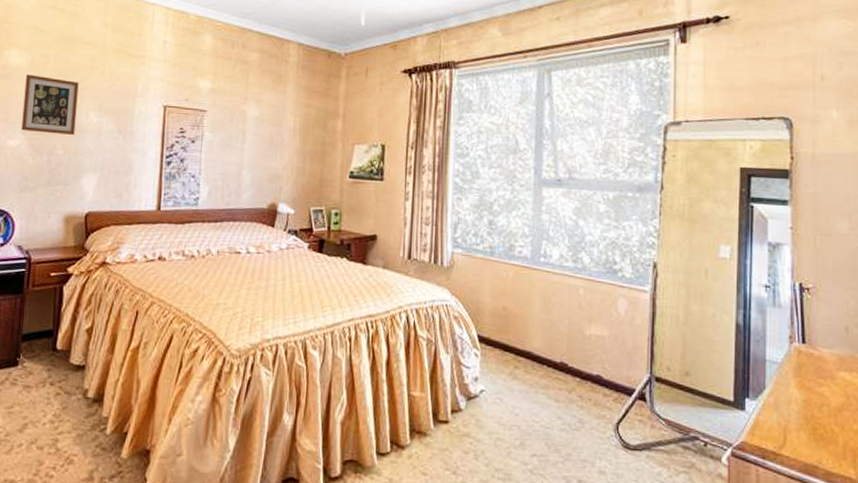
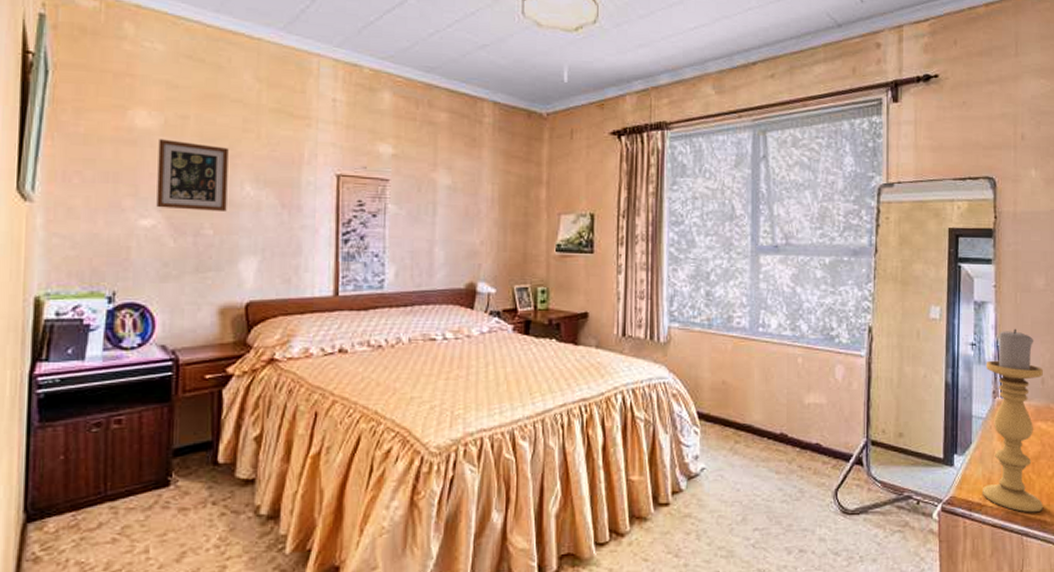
candle holder: none [778,272,847,468] -> present [983,328,1043,513]

